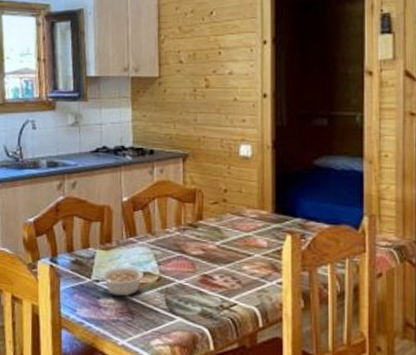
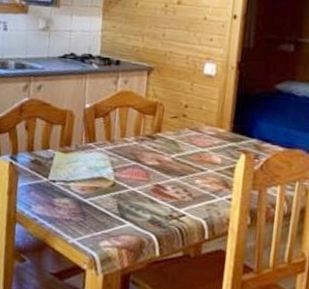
legume: present [94,267,145,297] -> none [51,170,100,198]

